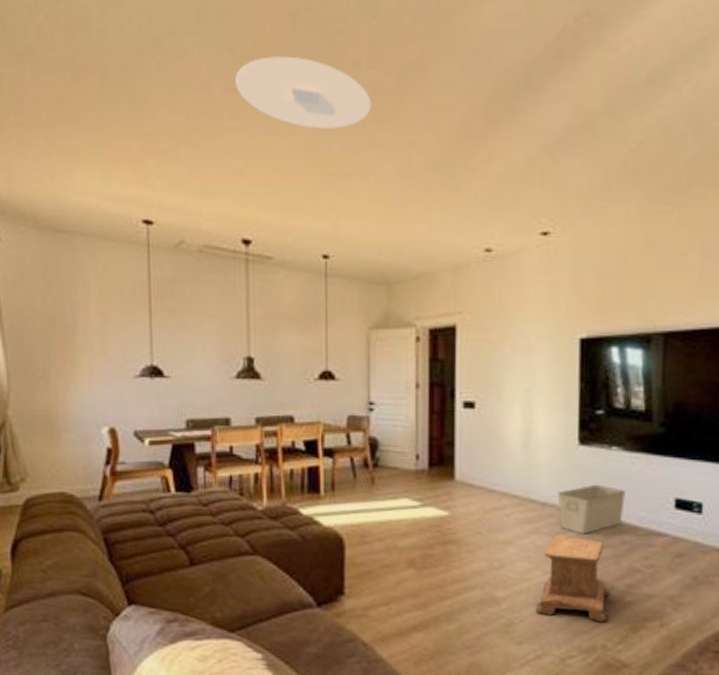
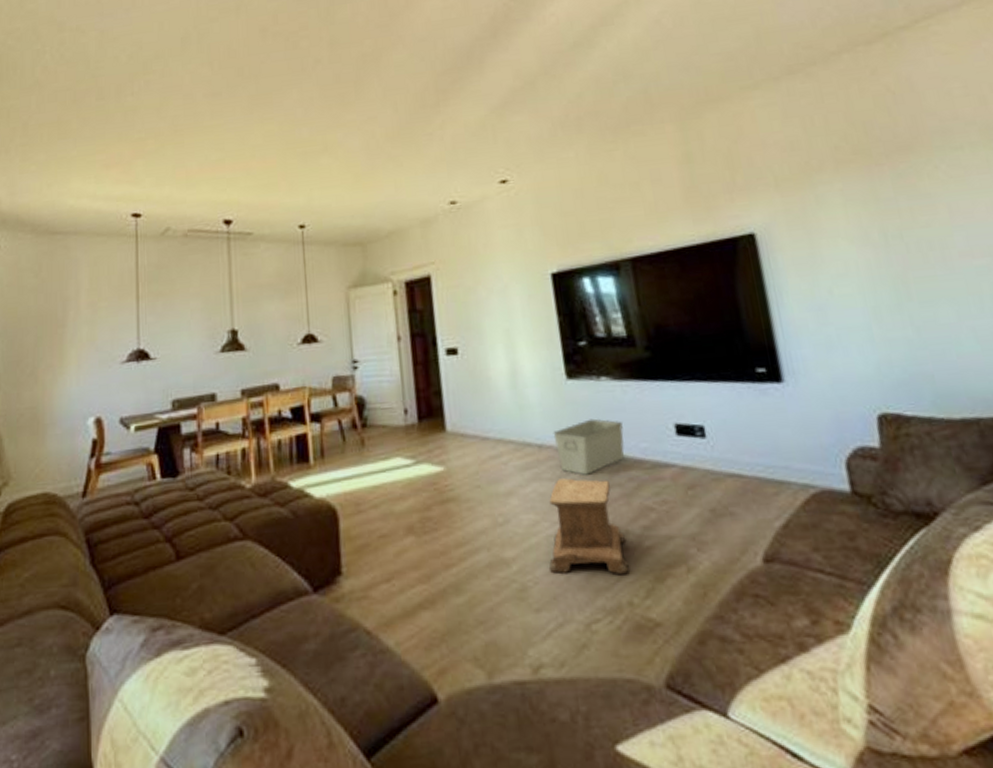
ceiling light: present [235,56,372,130] -> none [214,62,335,118]

